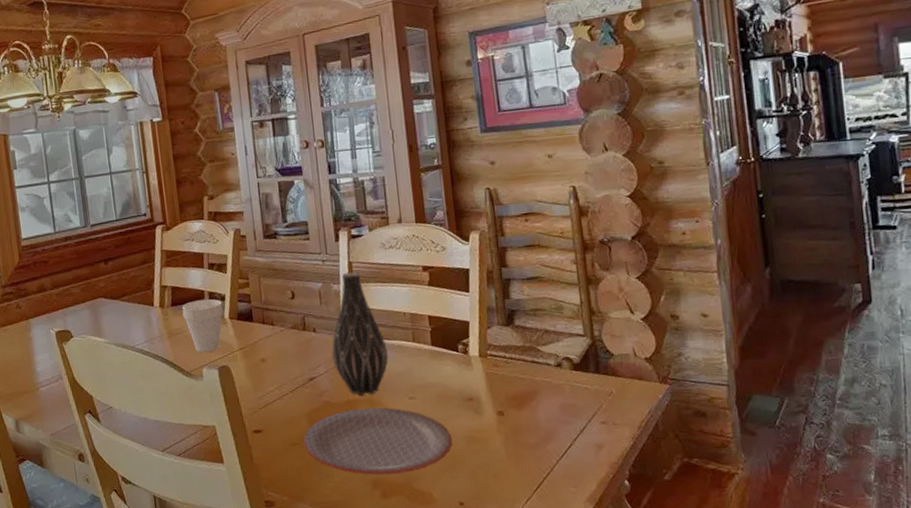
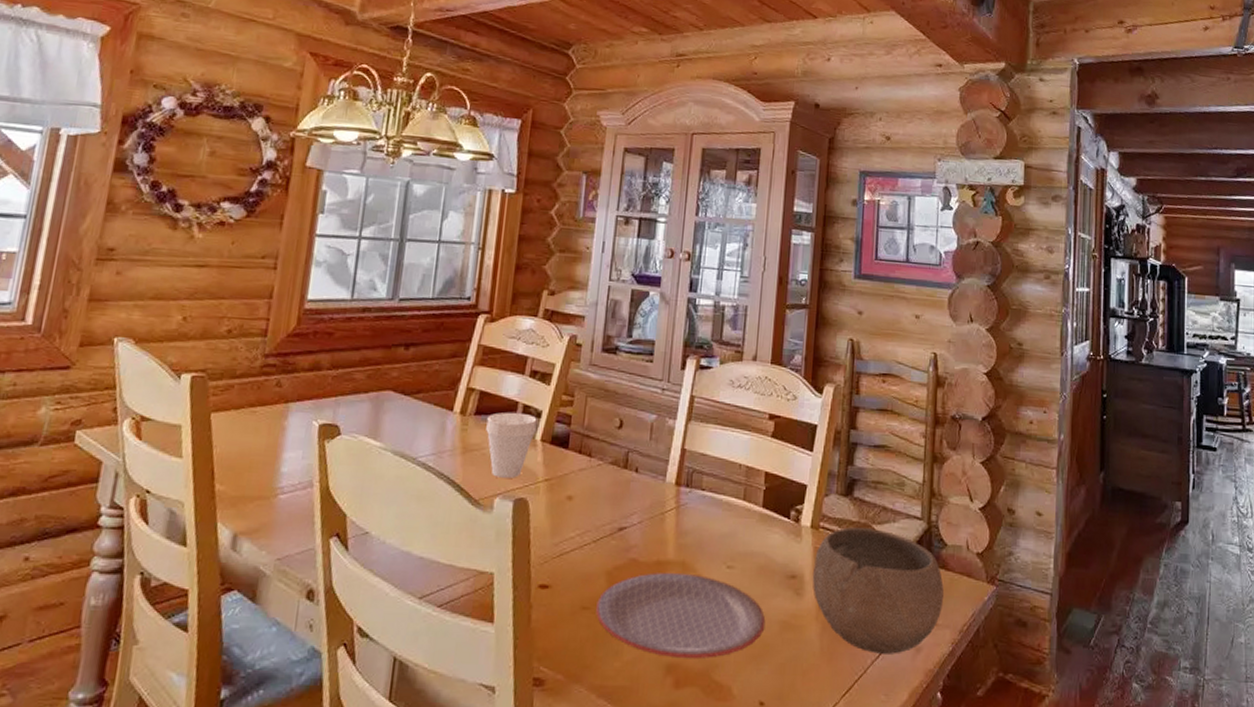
vase: present [332,271,389,397] -> none [650,407,714,558]
bowl: none [487,350,618,454] -> present [812,527,944,654]

